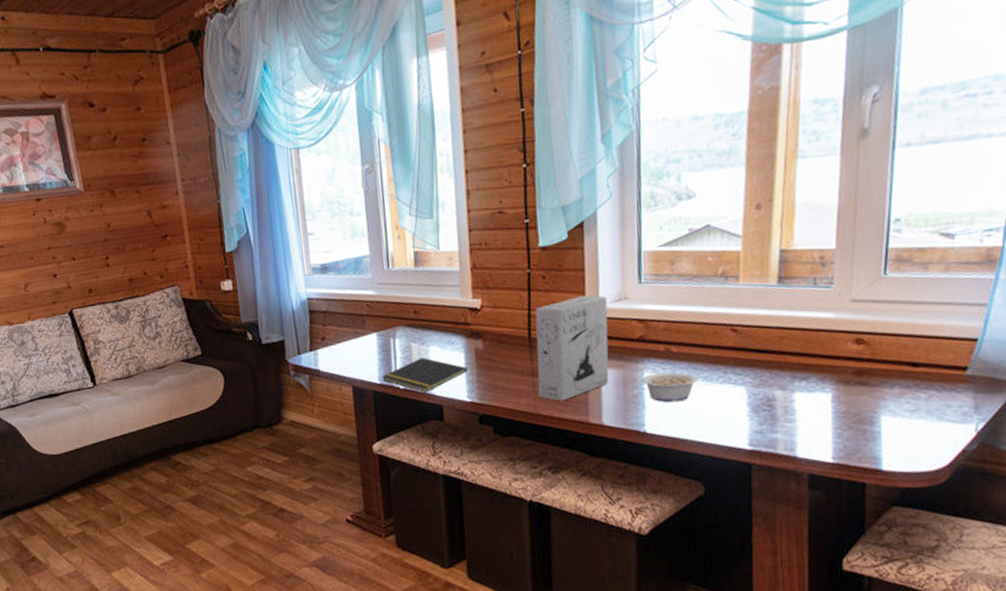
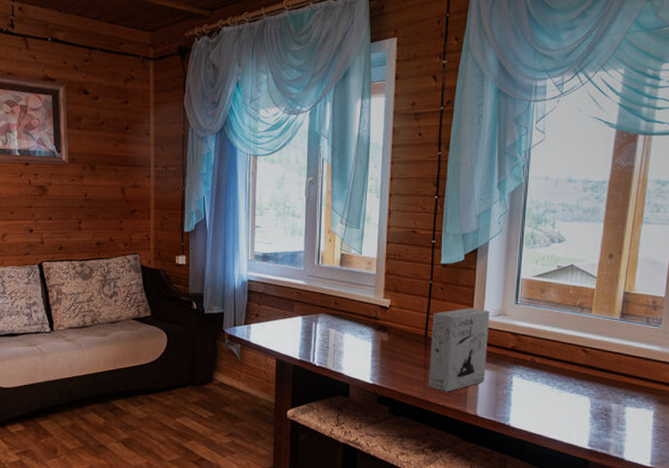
notepad: present [382,357,468,393] -> none [302,342,374,371]
legume: present [633,372,699,403] -> none [504,378,555,404]

